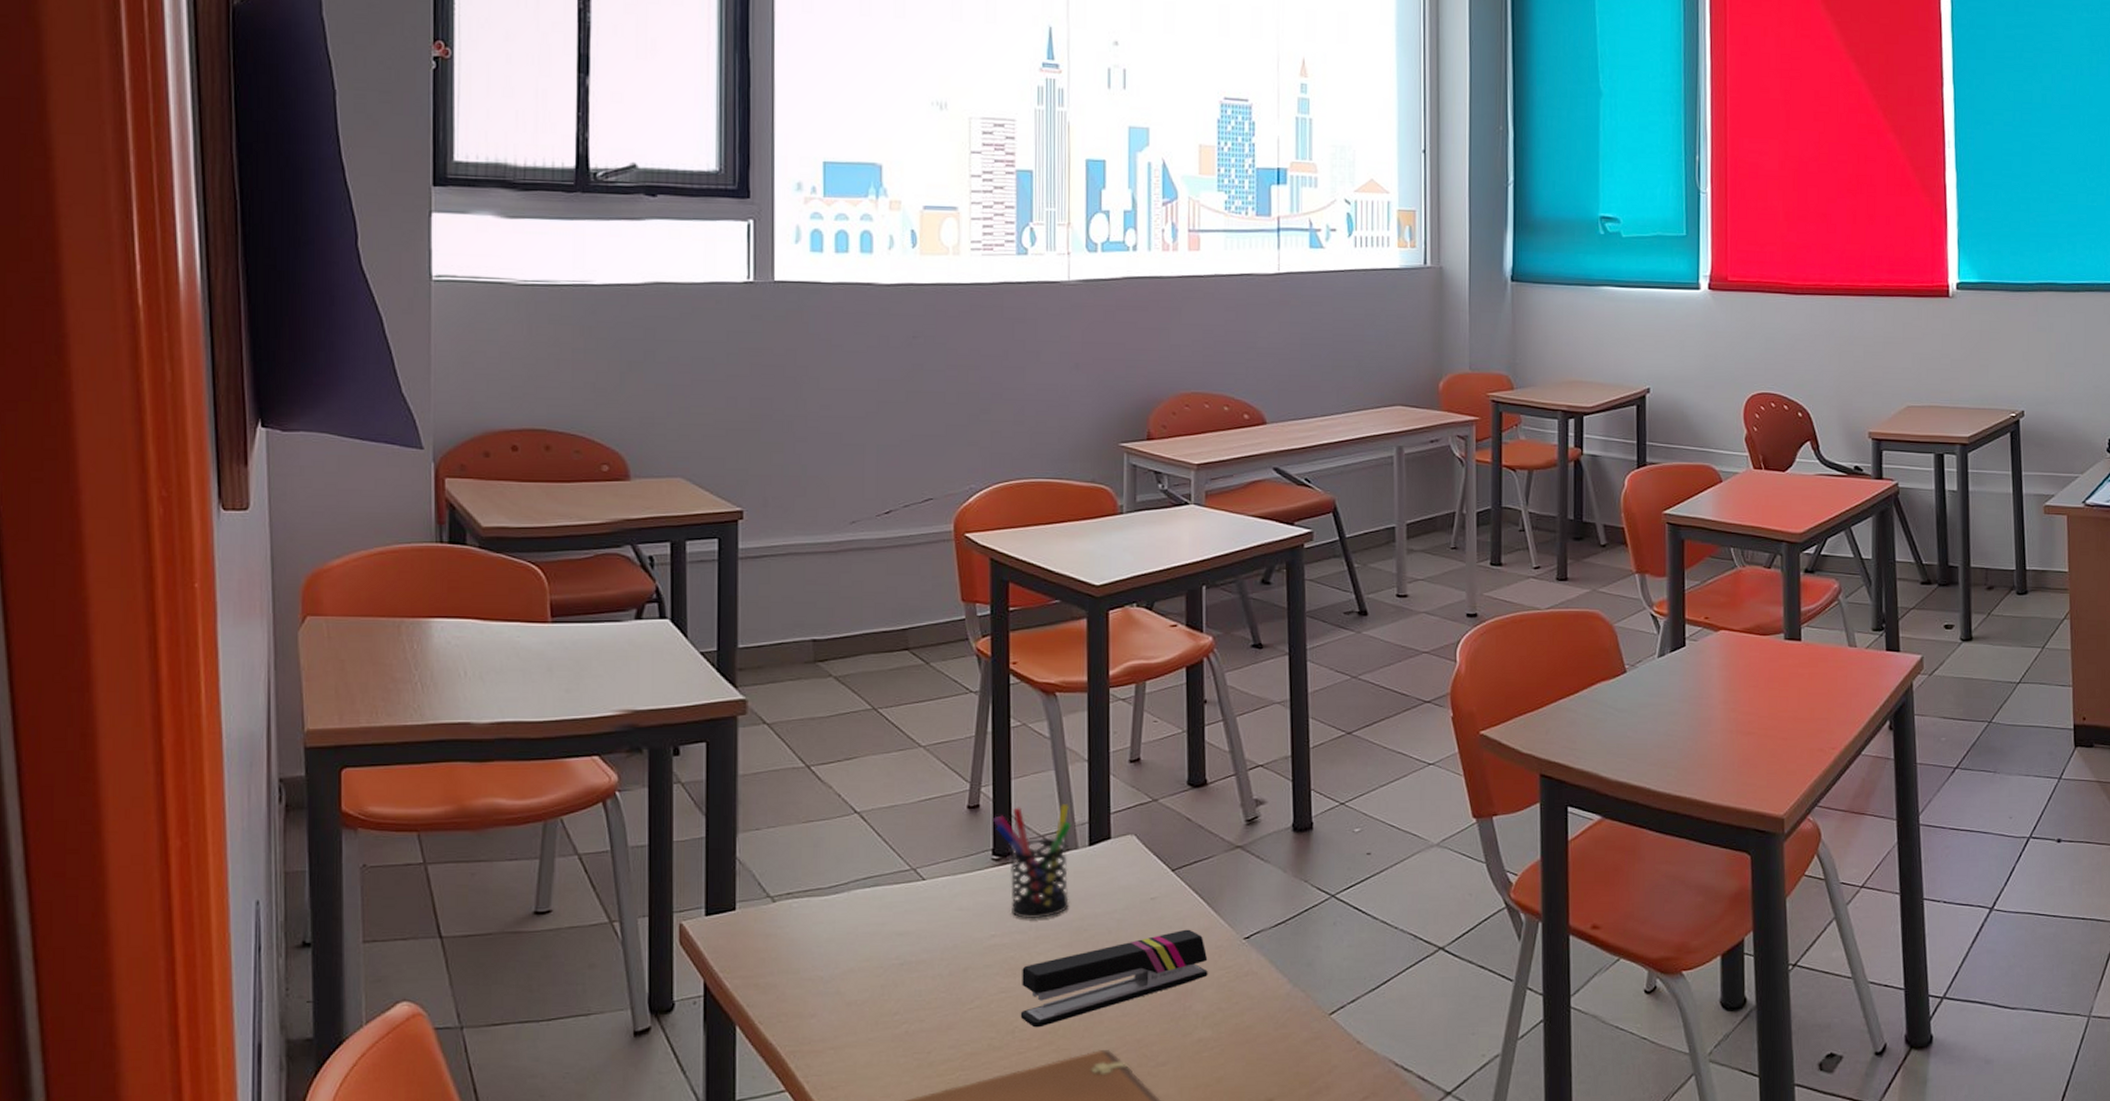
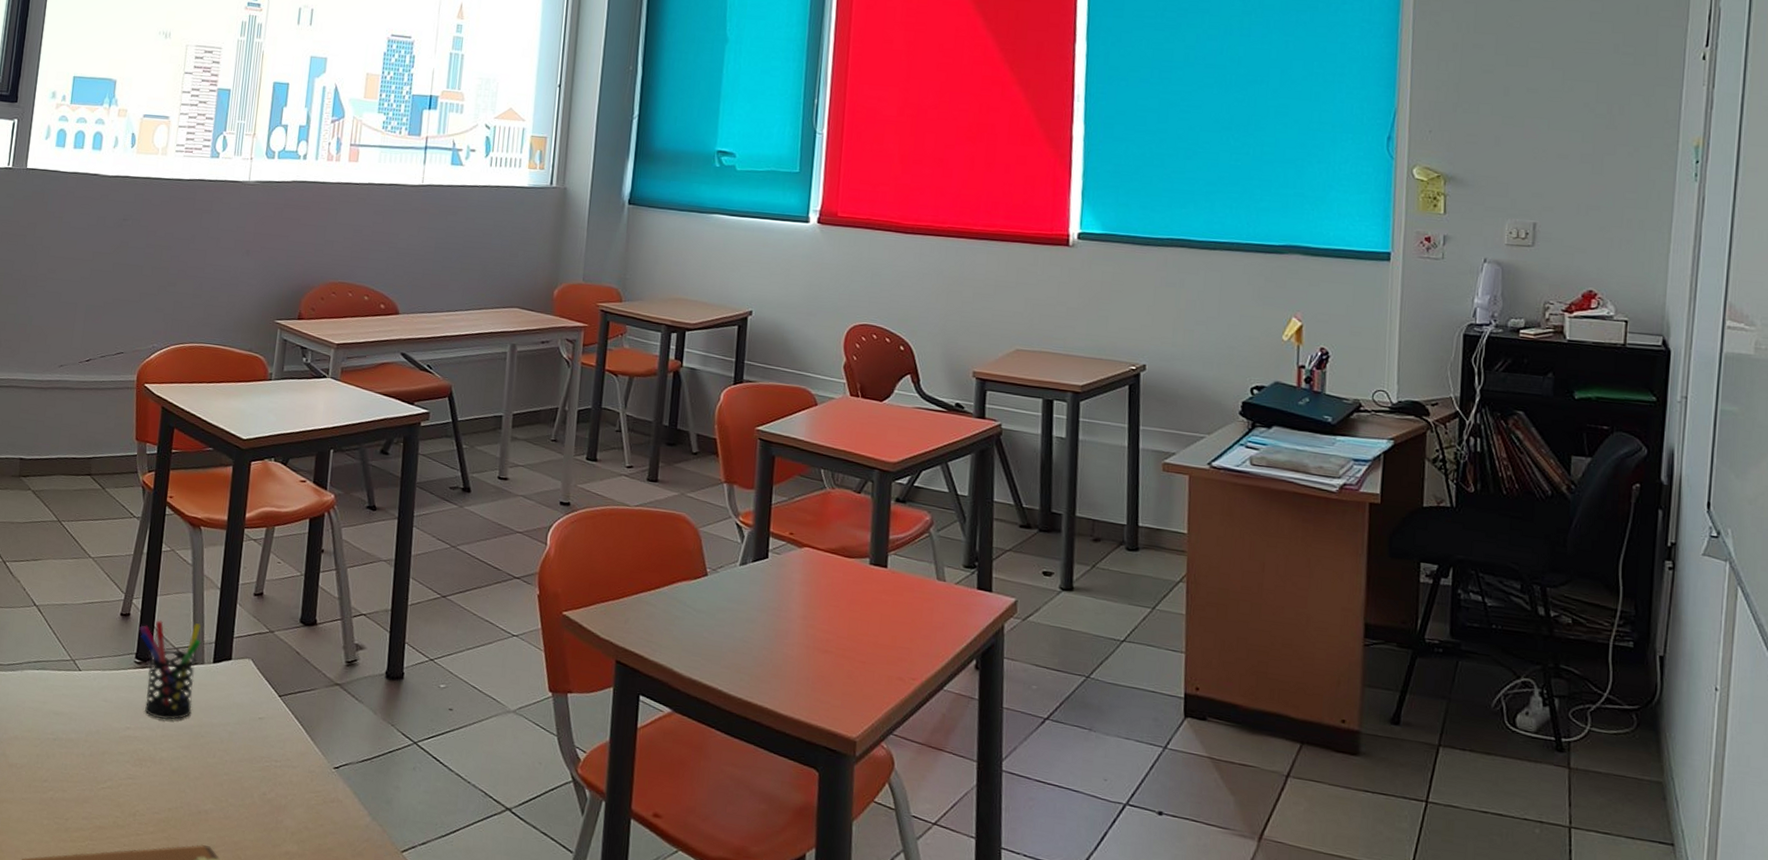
stapler: present [1020,929,1208,1028] -> none [141,750,301,815]

